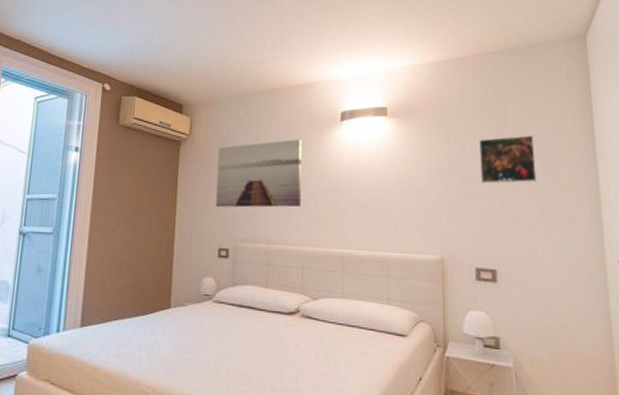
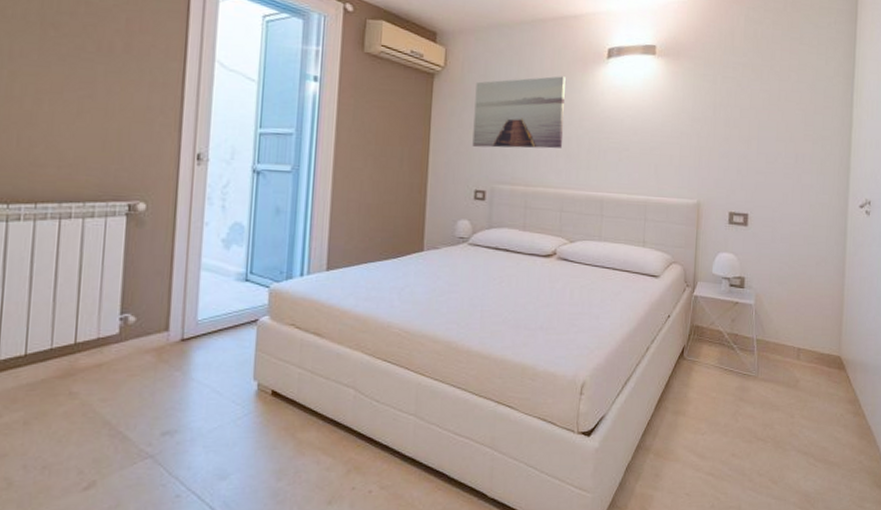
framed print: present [479,135,537,184] -> none [742,81,797,130]

